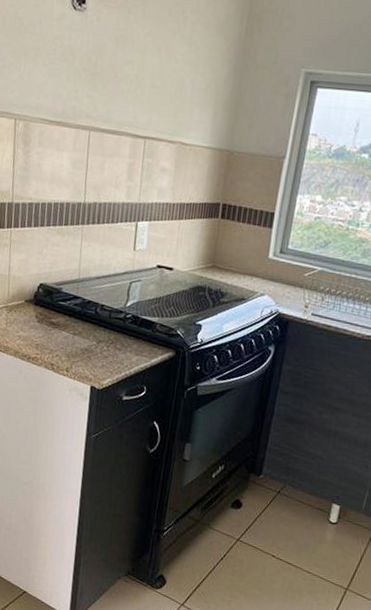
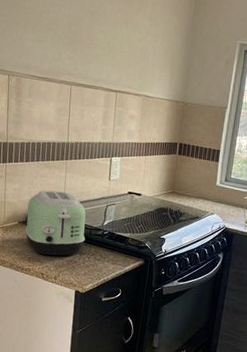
toaster: none [33,262,105,343] -> present [25,190,86,256]

